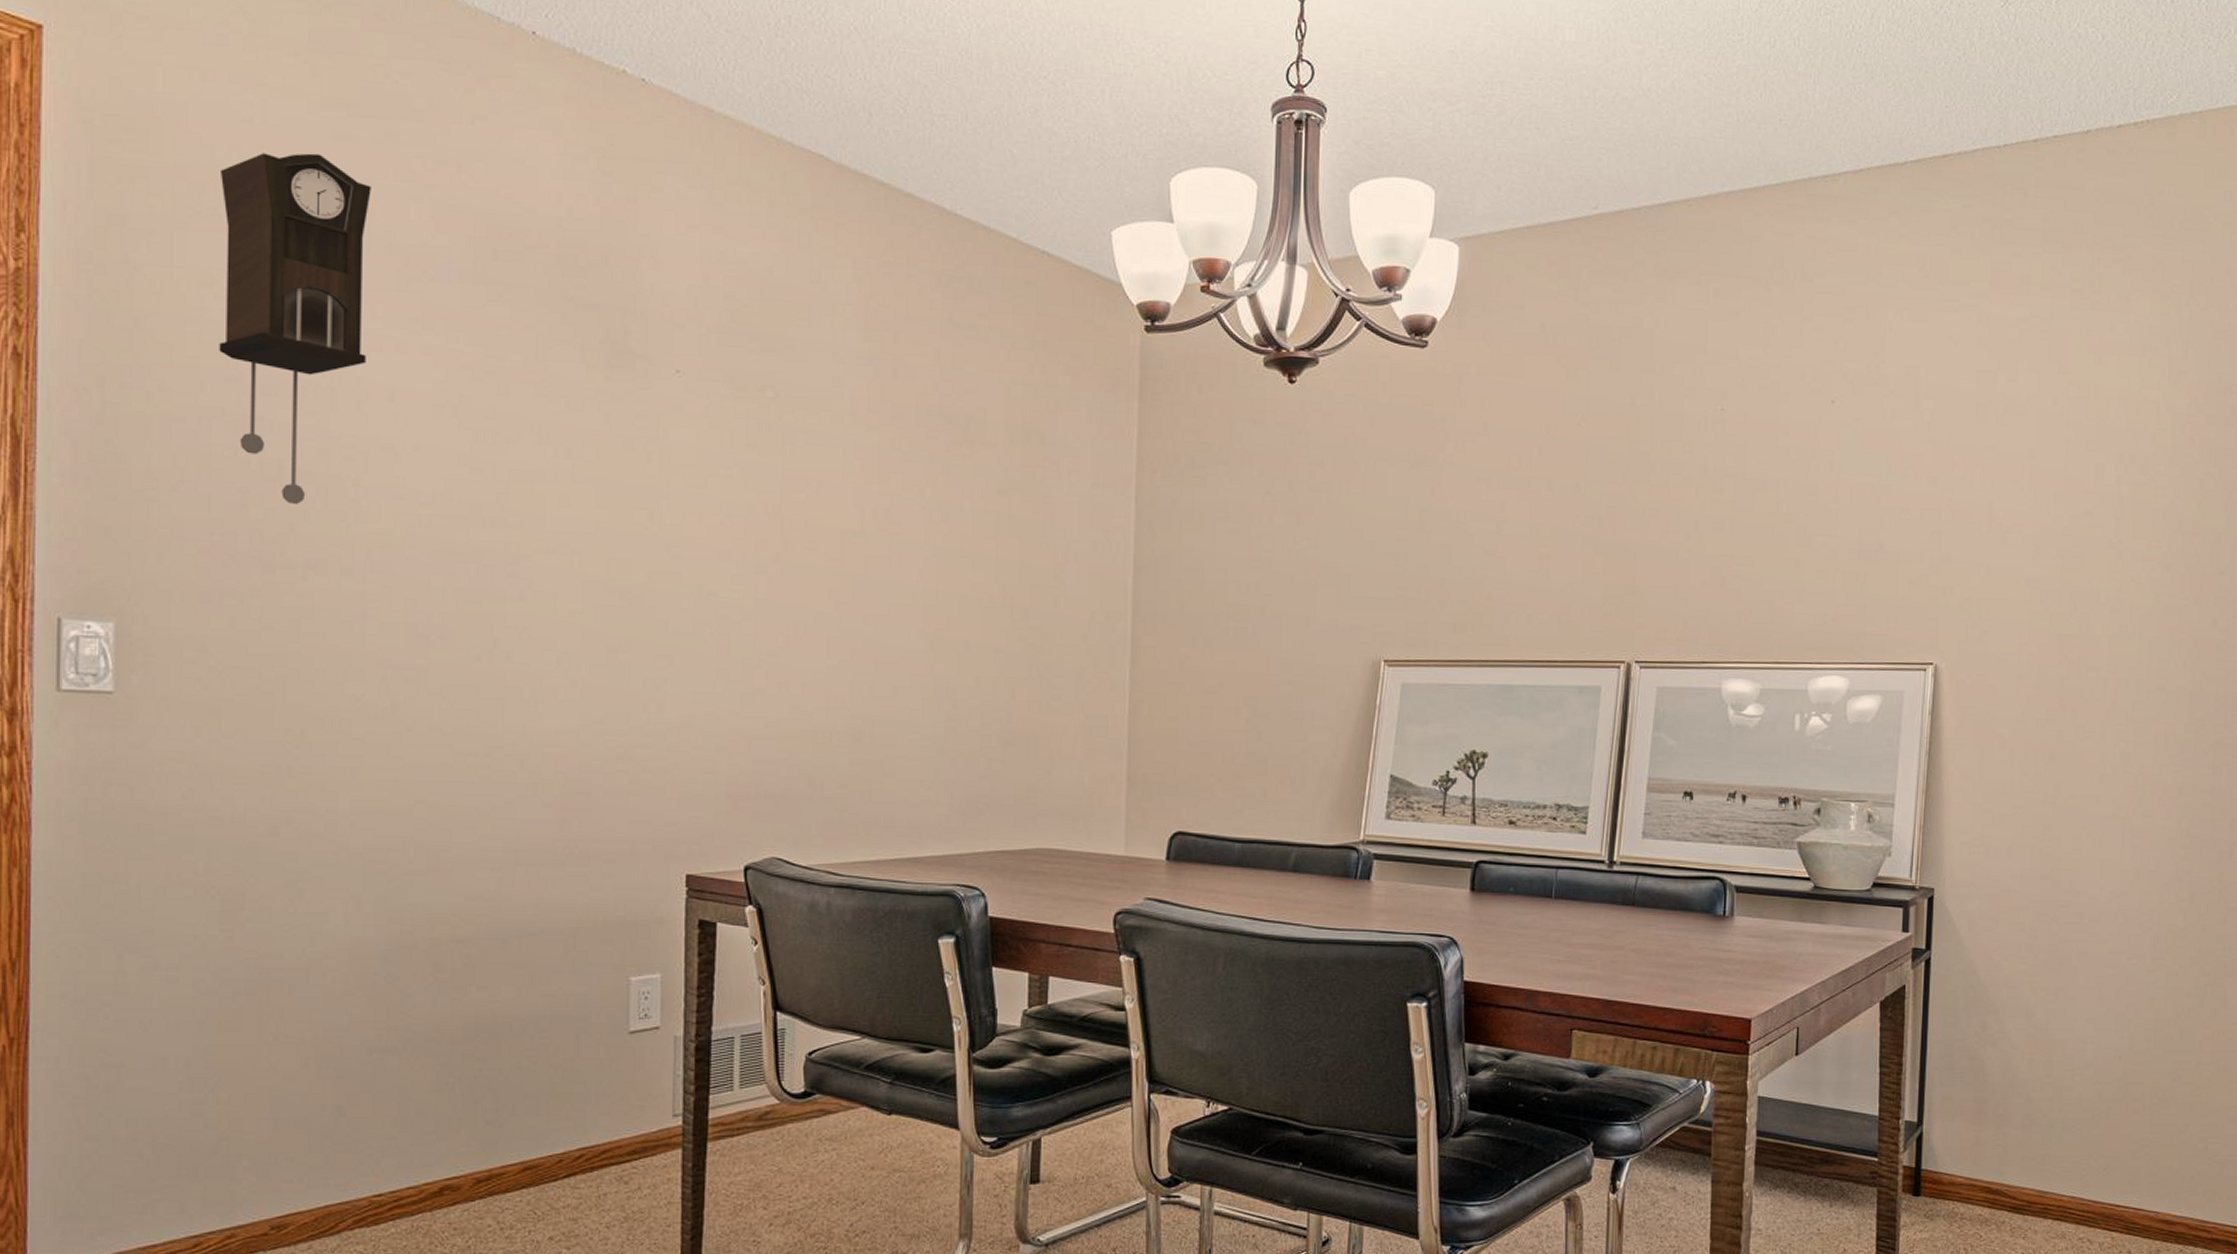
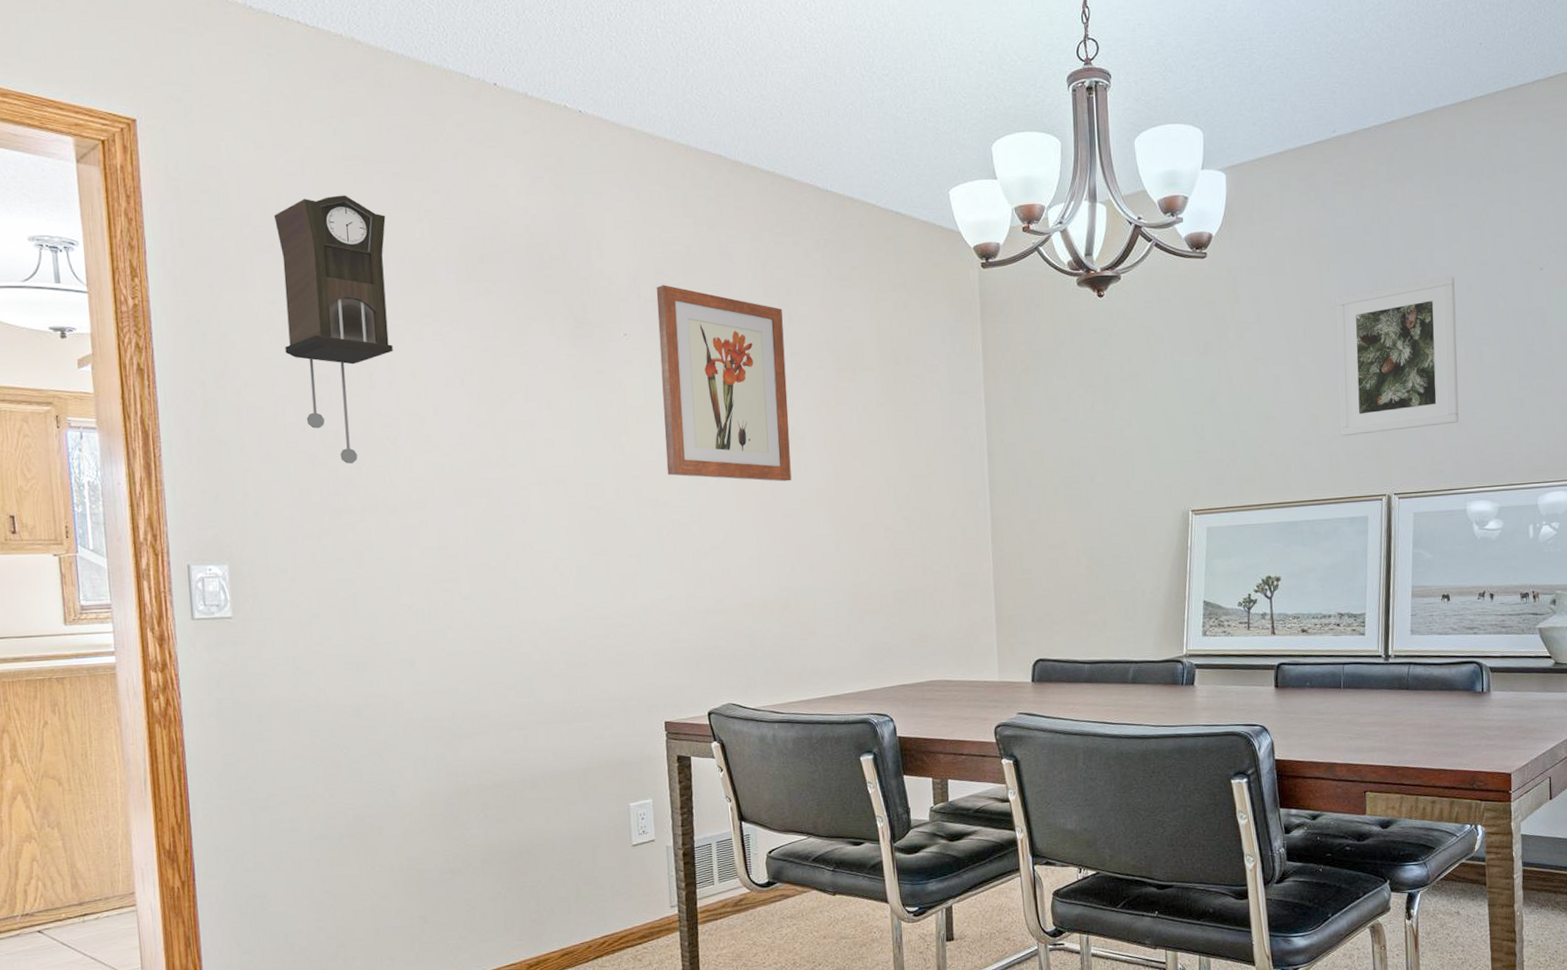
wall art: none [717,312,885,579] -> present [656,285,792,482]
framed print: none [1575,399,1728,585] -> present [1335,276,1459,437]

